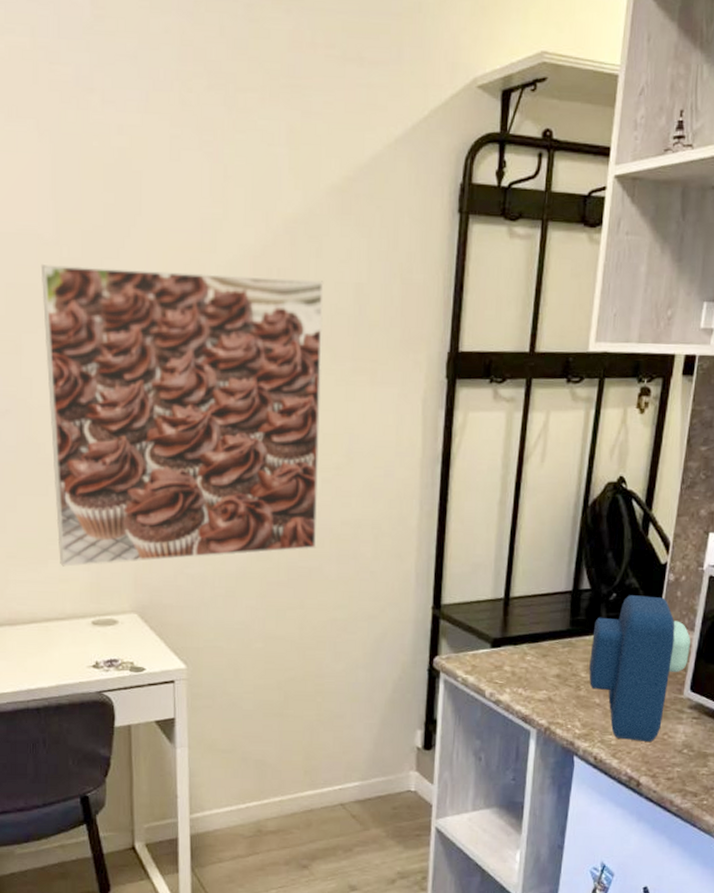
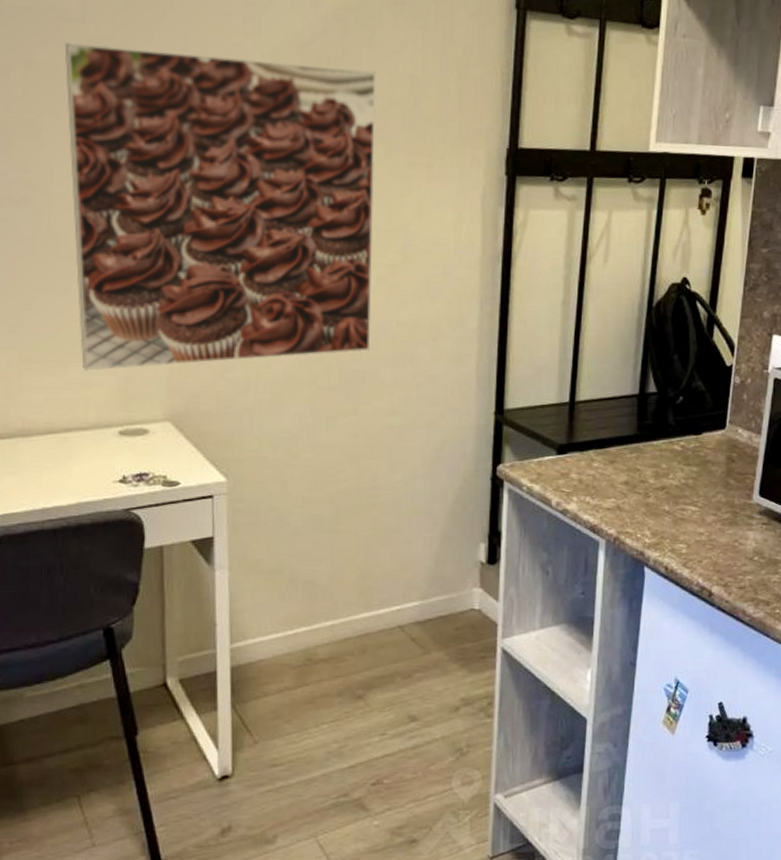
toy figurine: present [589,595,691,742] -> none [657,398,758,549]

